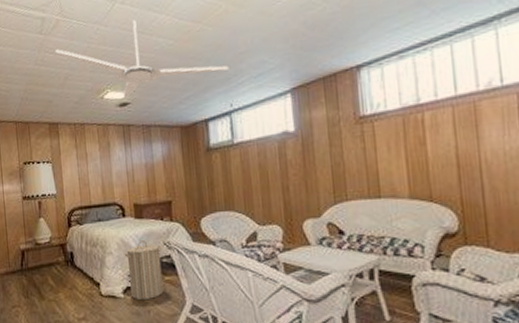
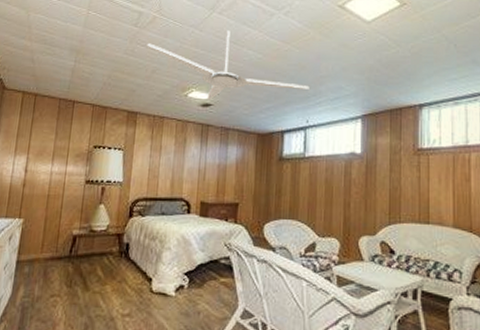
laundry hamper: present [124,240,164,301] -> none [182,239,222,301]

